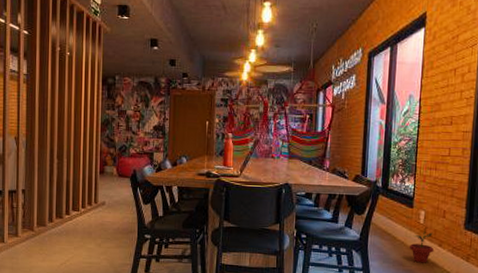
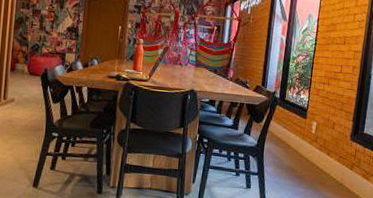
potted plant: present [410,227,434,263] -> none [301,137,323,170]

